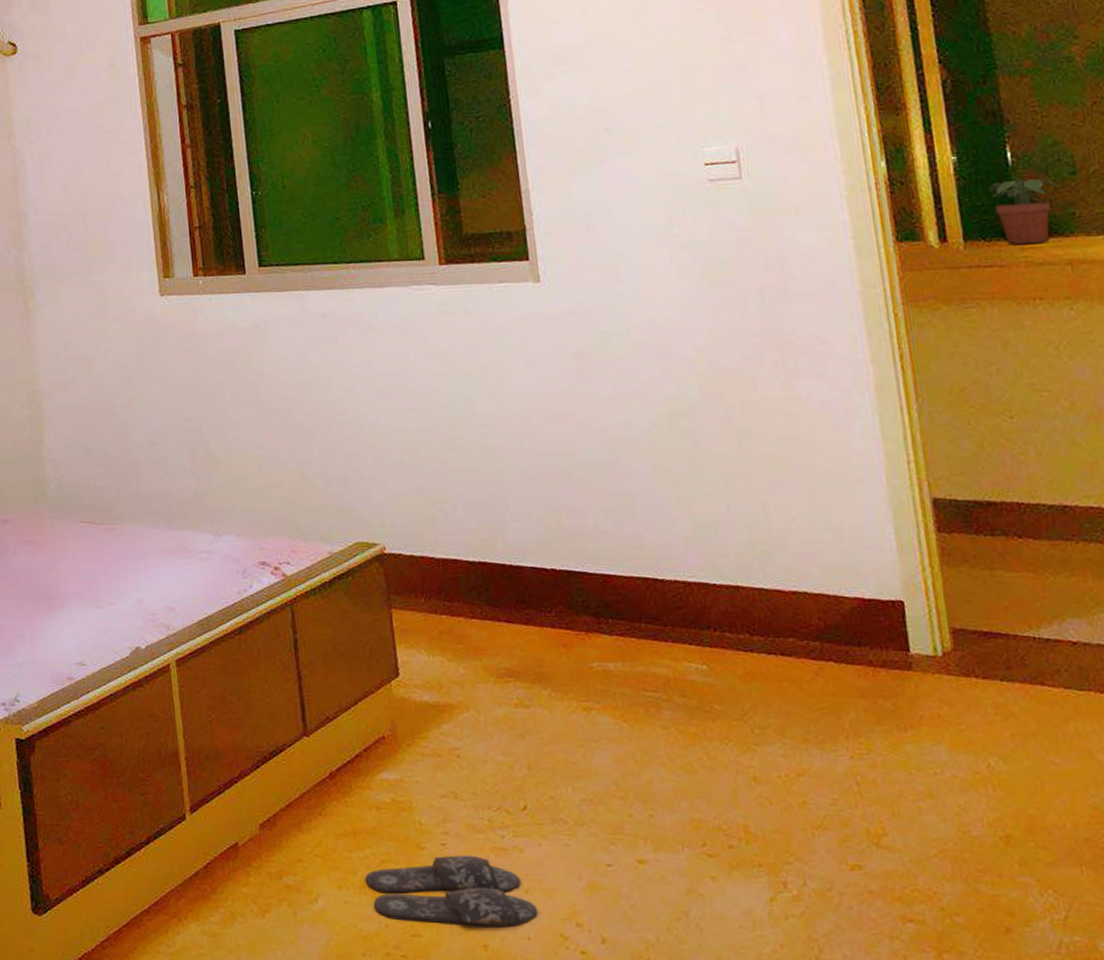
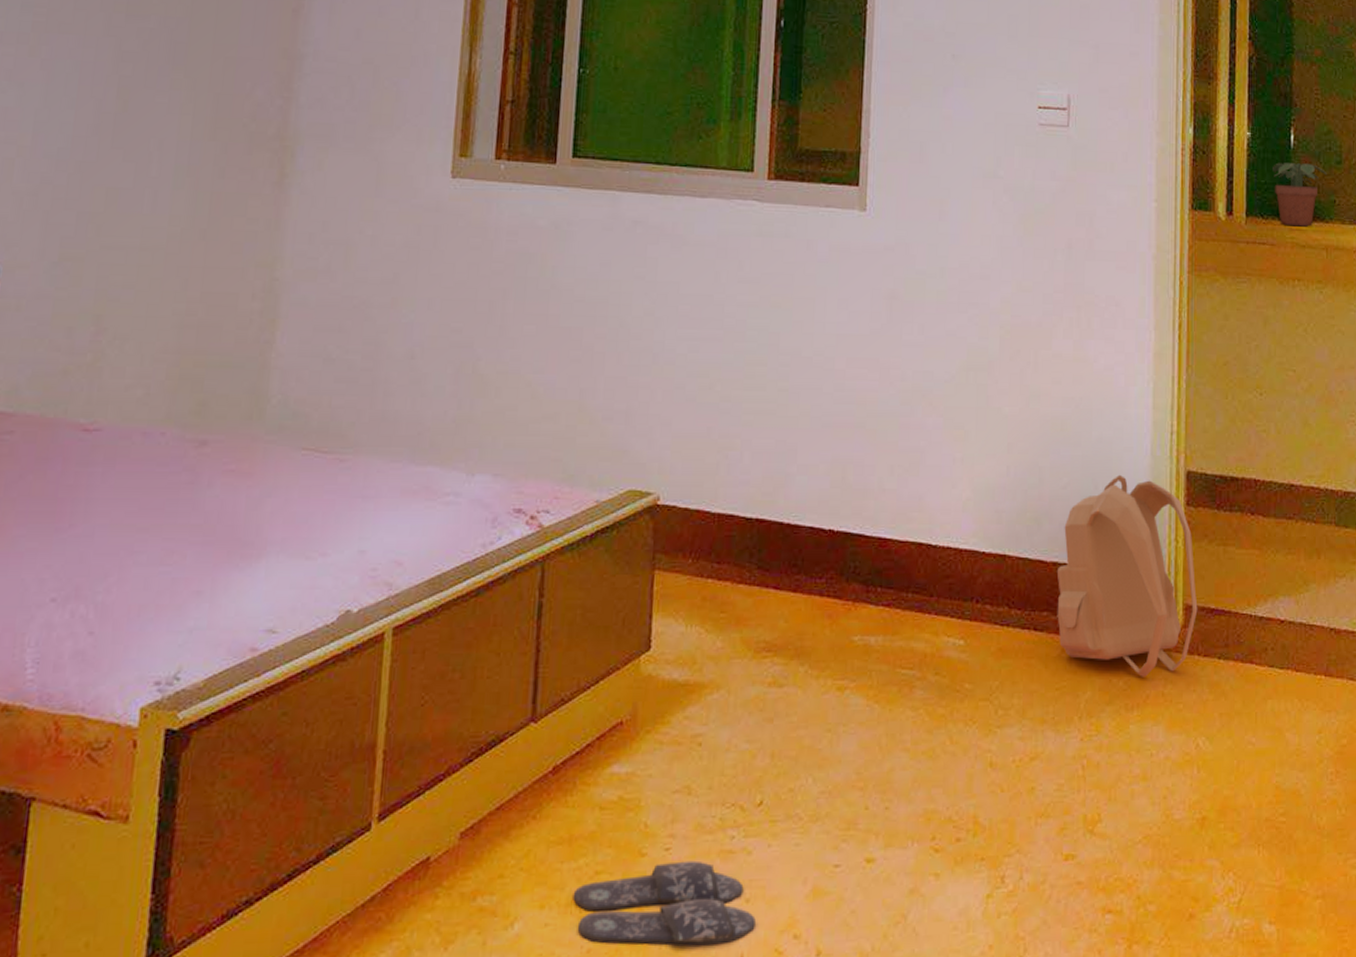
backpack: none [797,505,968,699] -> present [1056,474,1198,677]

